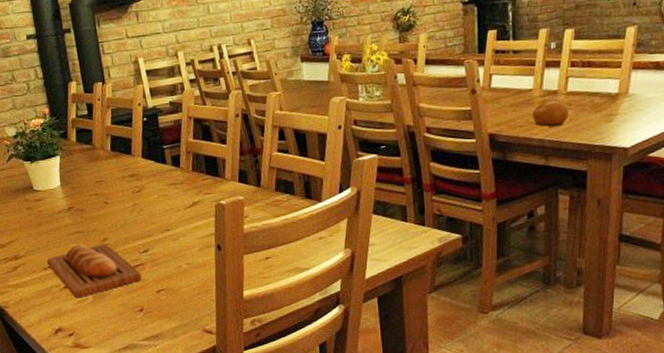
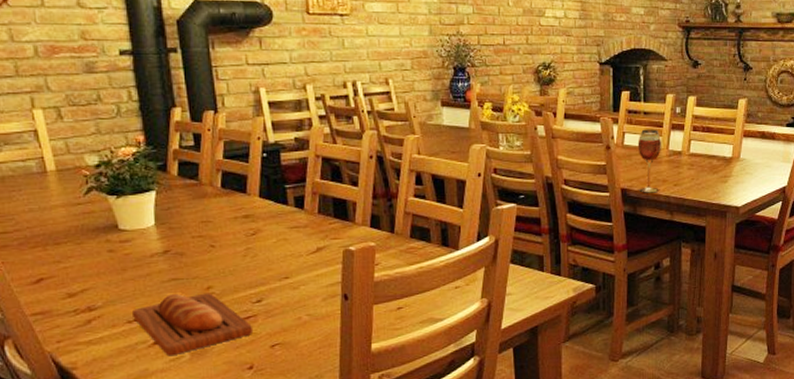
wineglass: none [506,68,535,138] -> present [637,129,662,193]
bread roll: present [533,99,568,126] -> none [660,160,691,184]

